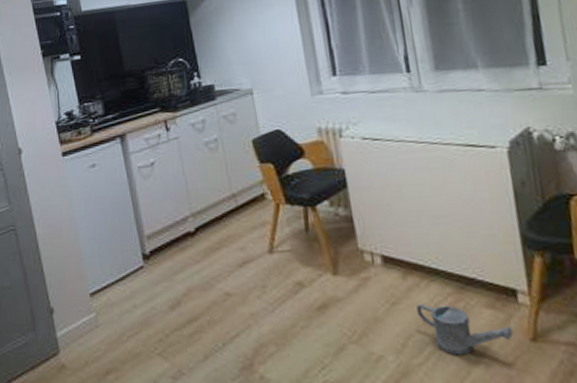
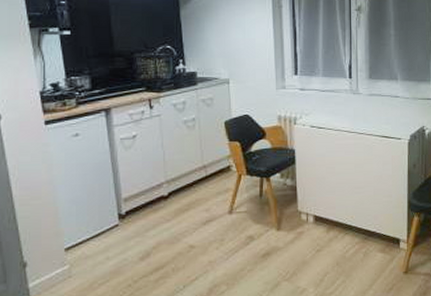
watering can: present [417,304,513,356] -> none [334,251,393,286]

